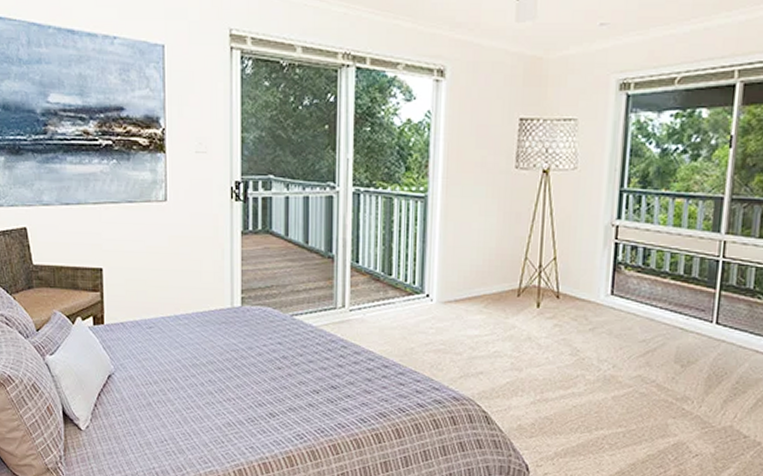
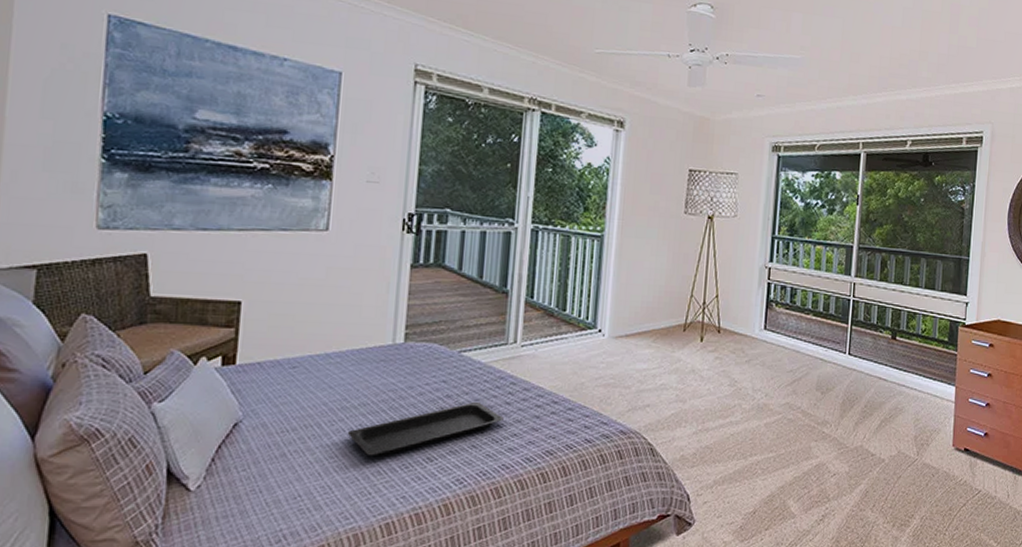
serving tray: none [199,363,337,410] -> present [347,401,504,456]

